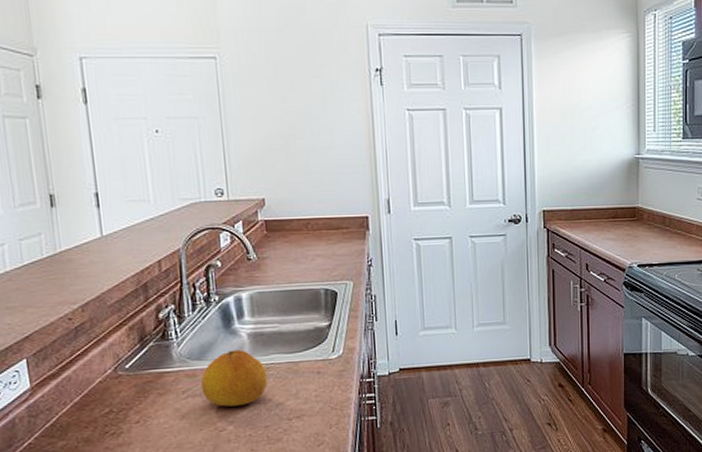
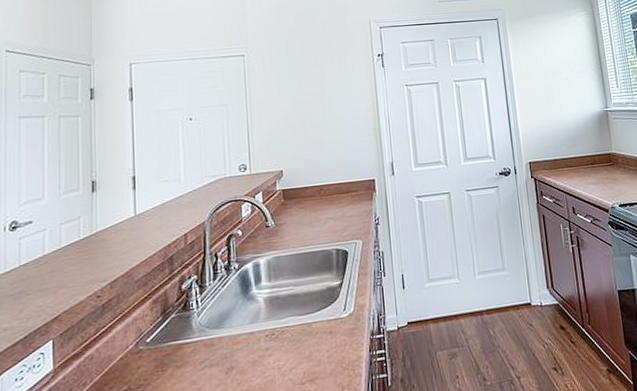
fruit: present [200,349,268,407] -> none [217,315,282,376]

